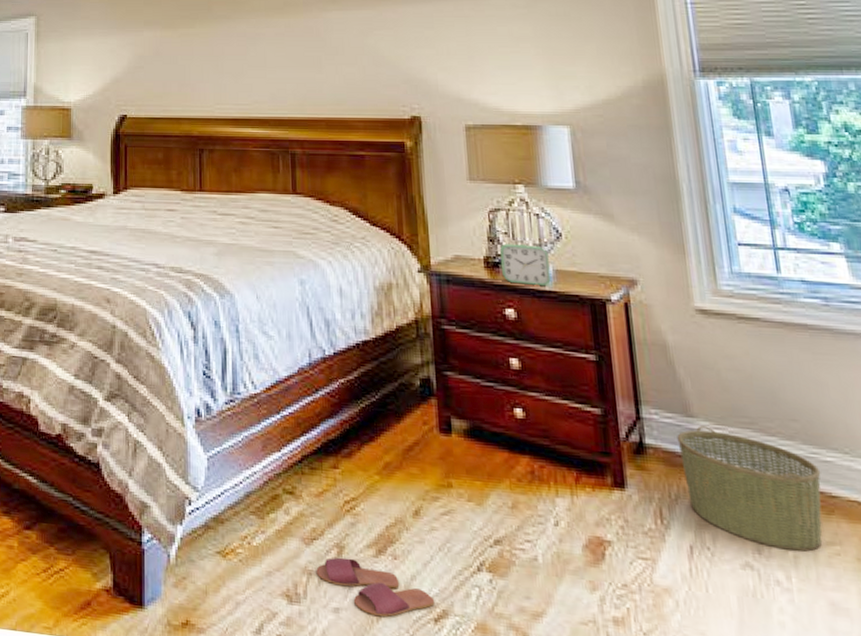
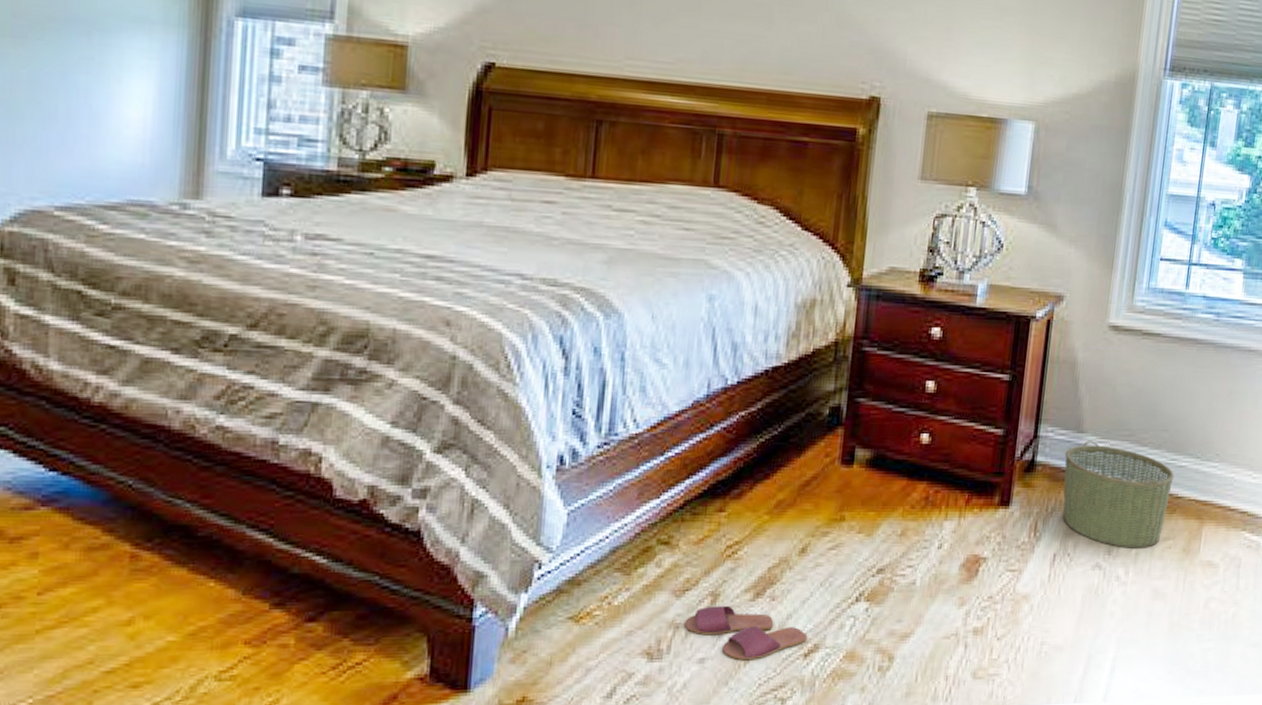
alarm clock: present [499,244,551,287] -> none [935,255,986,303]

